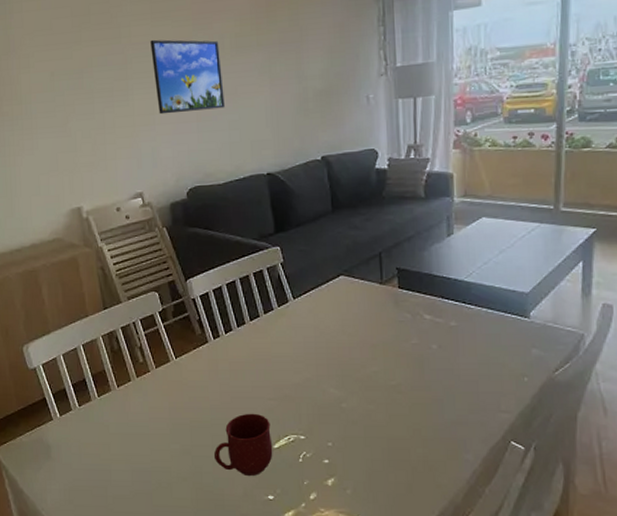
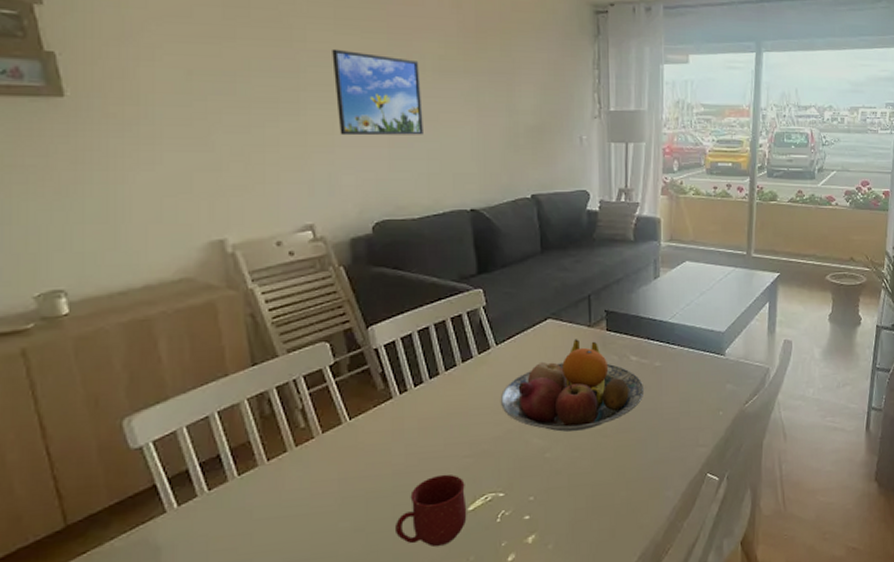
fruit bowl: none [298,296,440,384] -> present [500,339,645,432]

